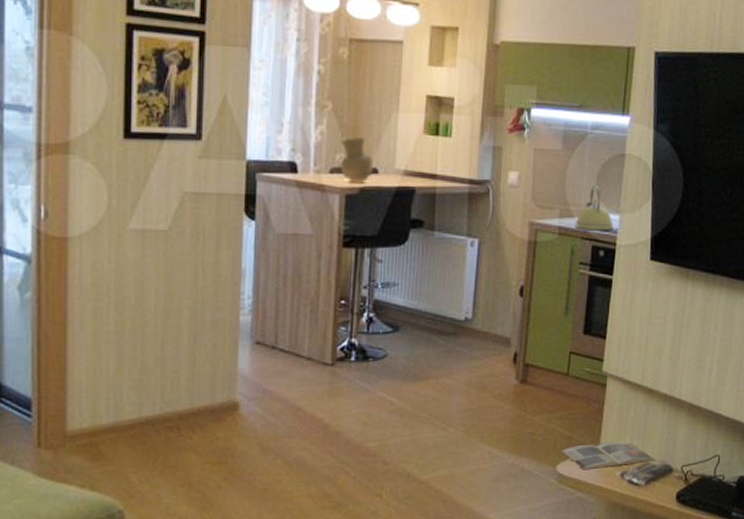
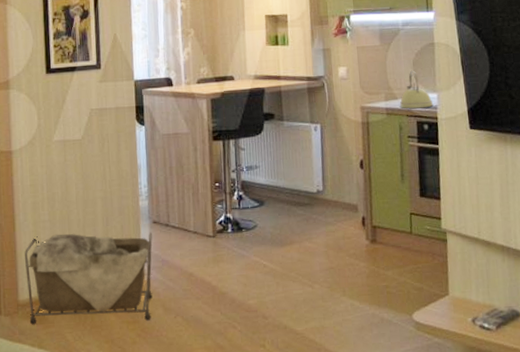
laundry basket: none [78,350,253,462] -> present [25,232,153,325]
vase: present [339,136,374,183] -> none [203,53,231,89]
magazine: present [560,441,657,470] -> none [414,289,504,318]

